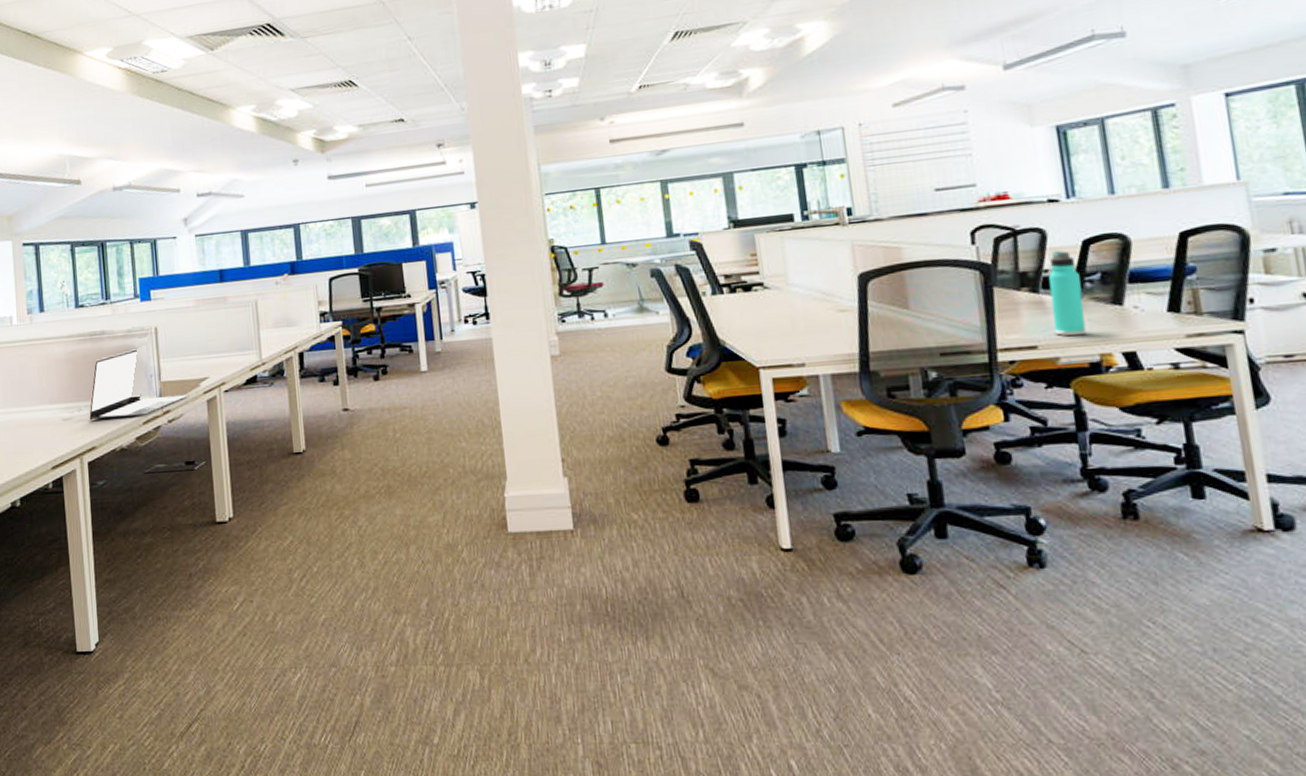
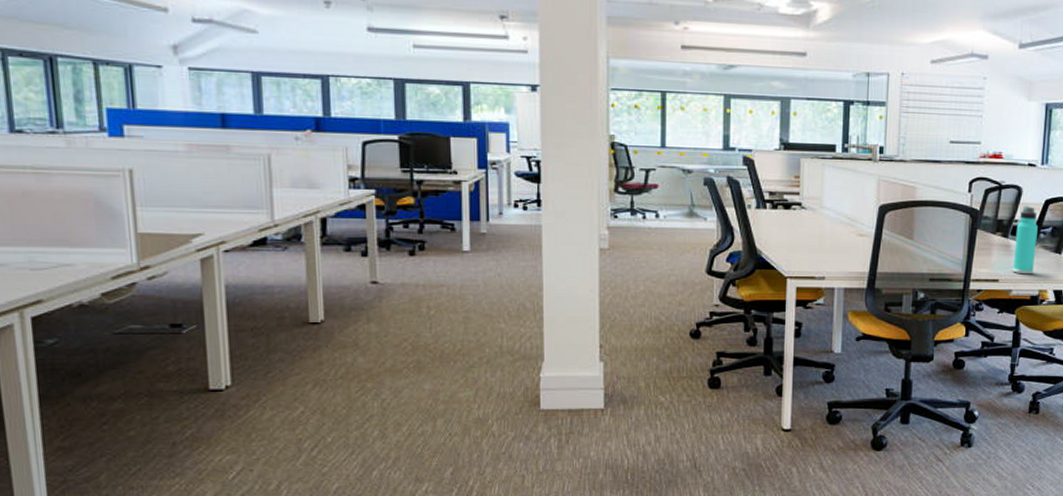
laptop: present [89,348,189,421] -> none [32,191,176,270]

